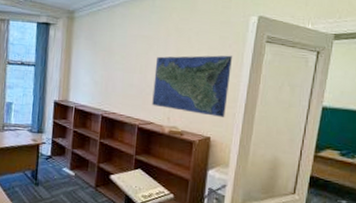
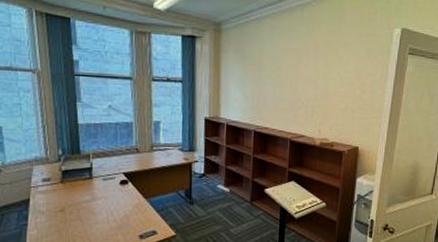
map: present [152,55,232,117] -> none [303,67,378,127]

